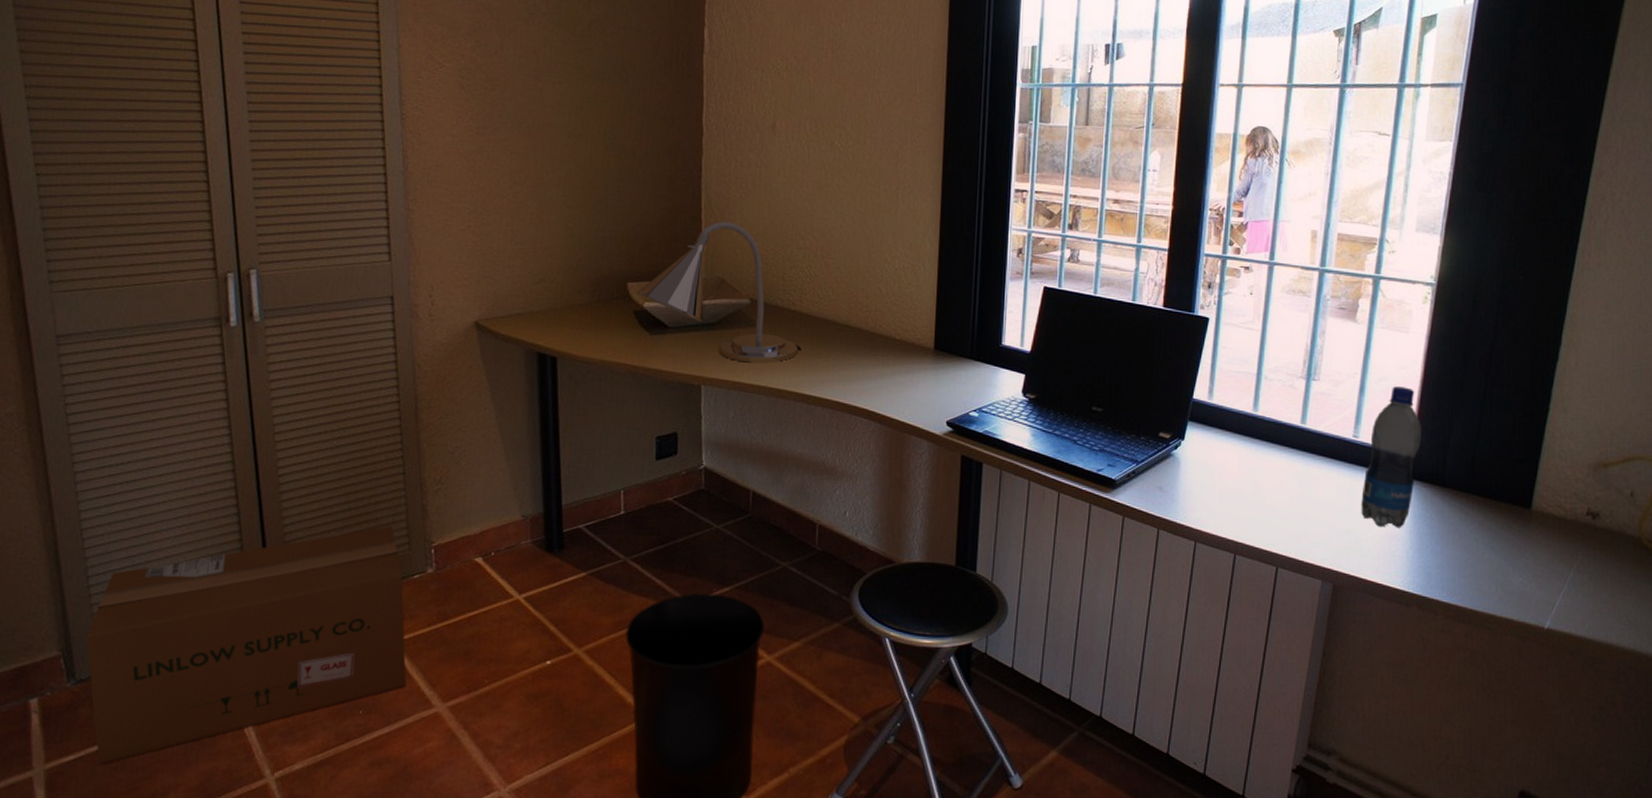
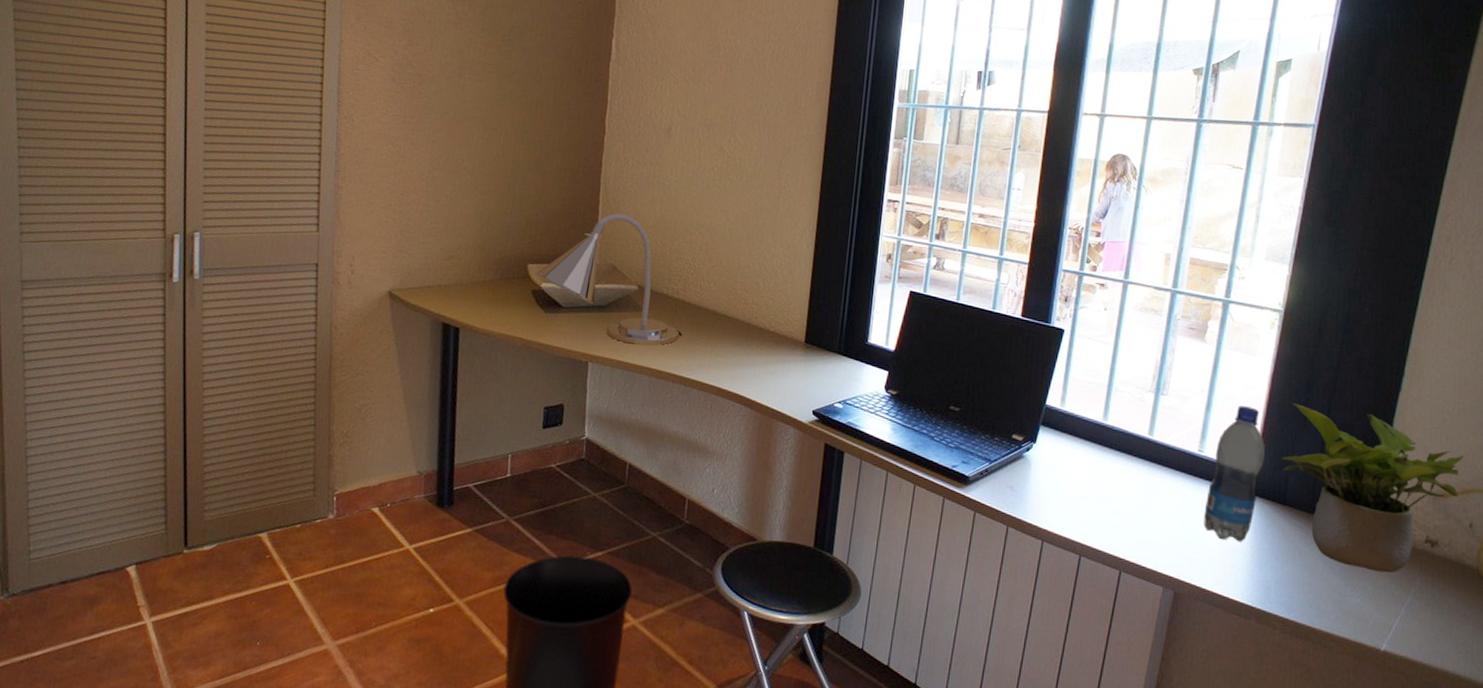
box: present [86,526,407,766] -> none [20,472,306,675]
potted plant: none [1438,380,1624,549] -> present [1281,403,1464,573]

